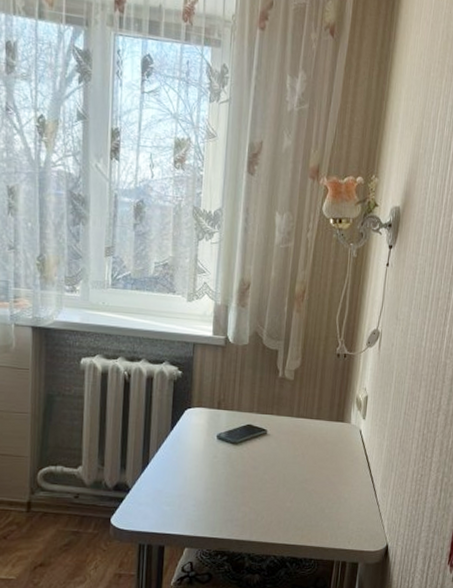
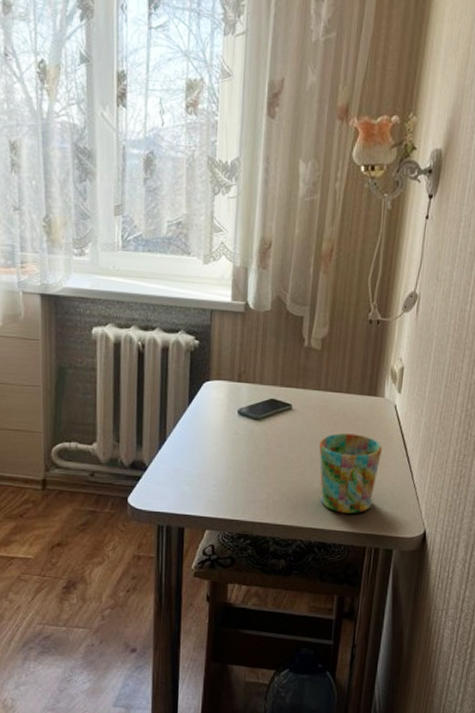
mug: none [291,456,348,530] -> present [318,433,382,513]

